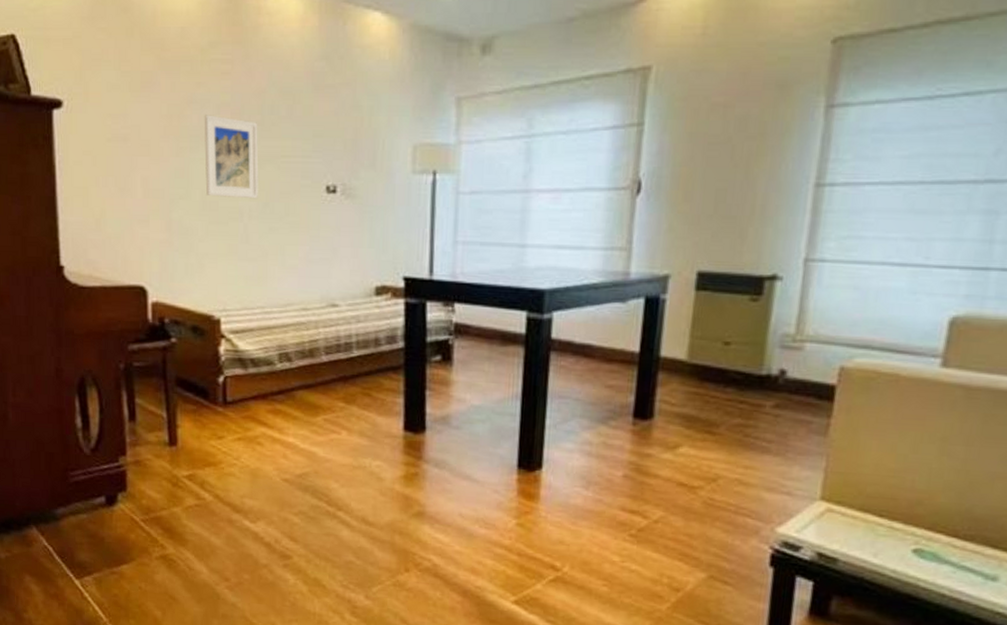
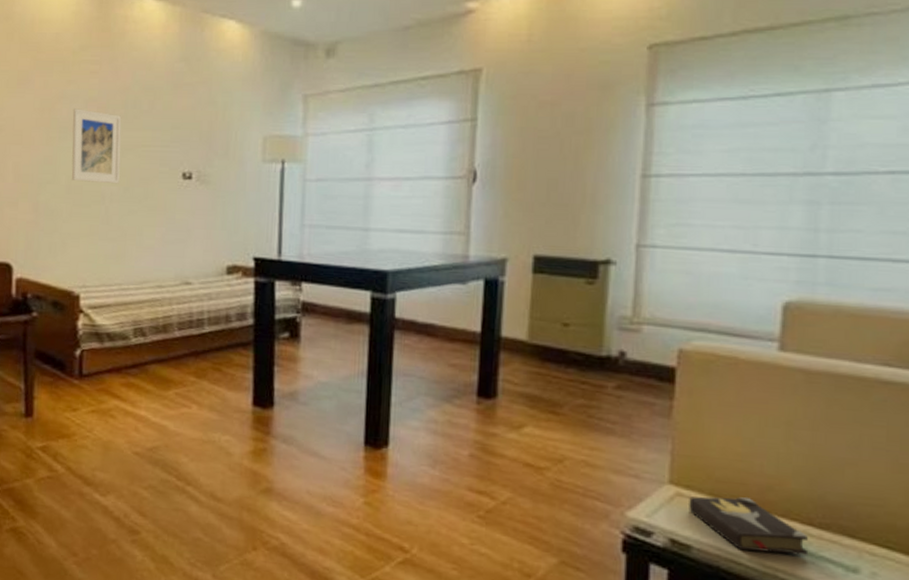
hardback book: none [838,511,952,566] -> present [689,496,809,556]

